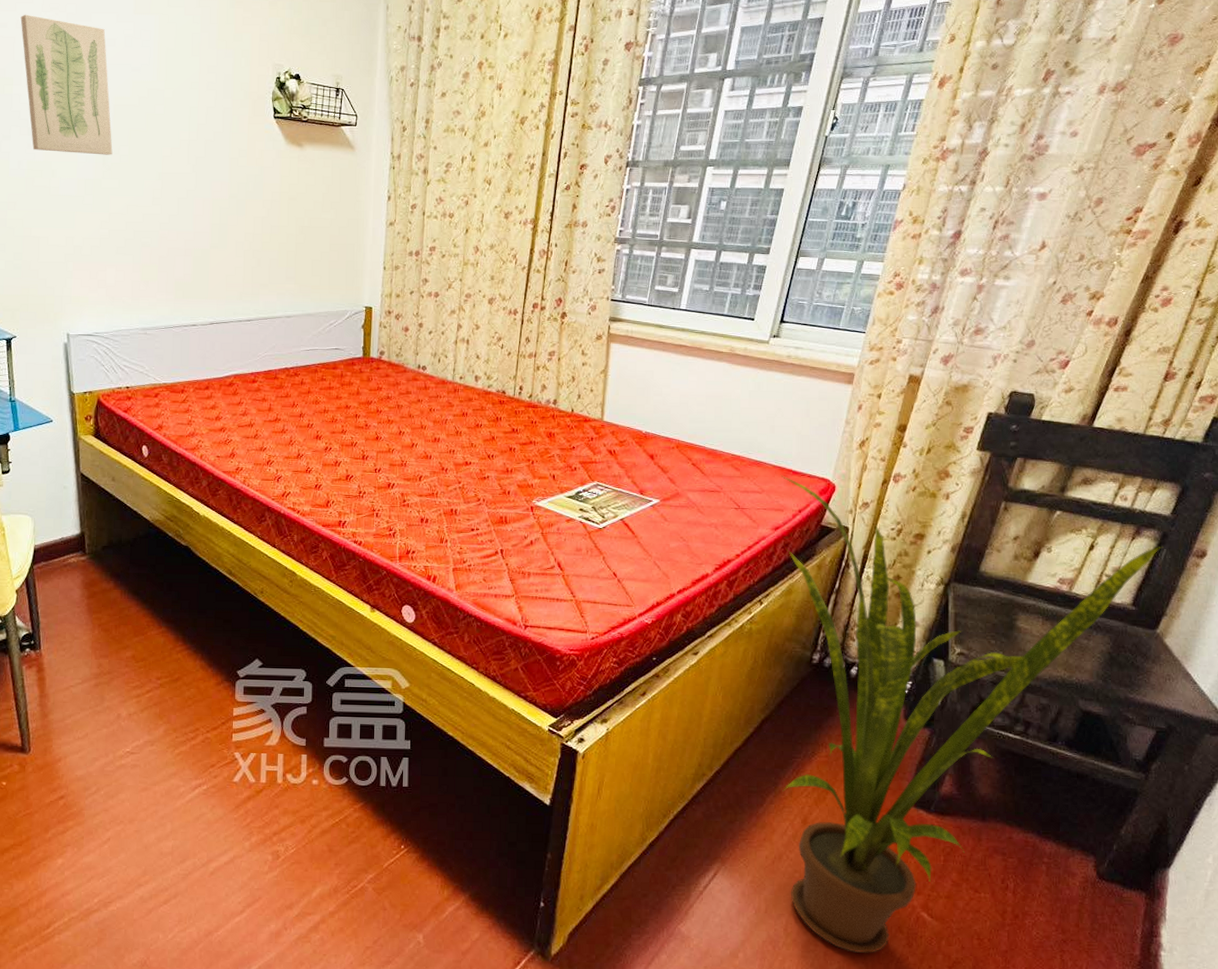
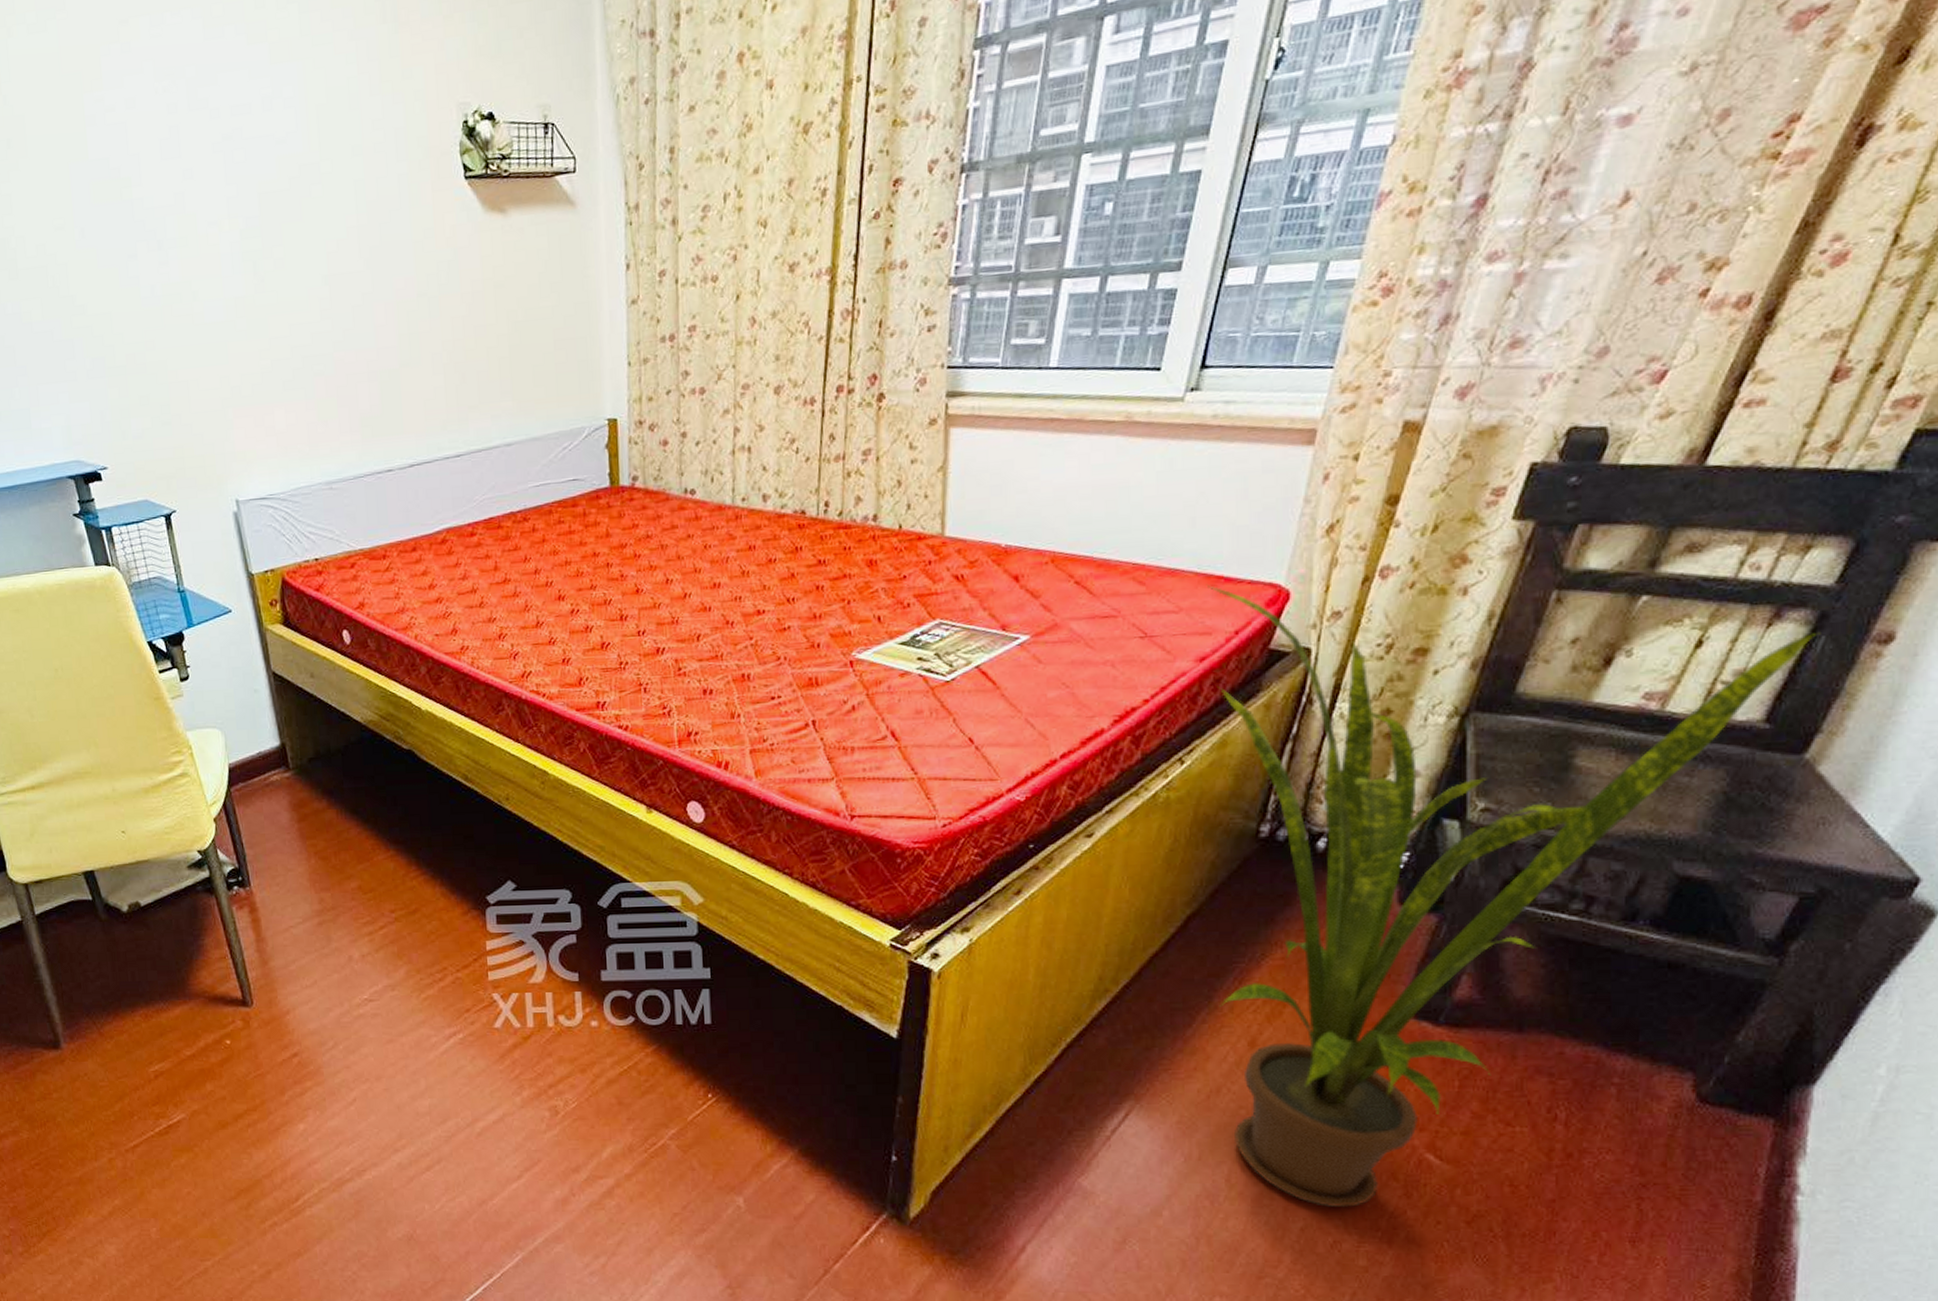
wall art: present [20,14,113,155] -> none [129,88,264,269]

